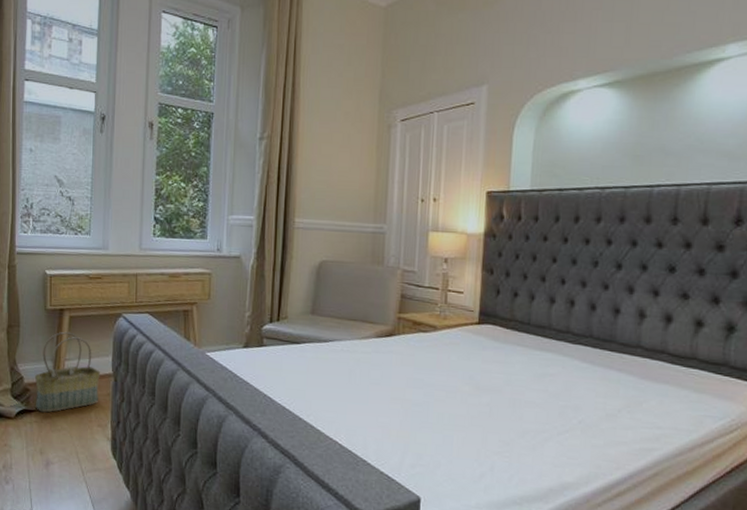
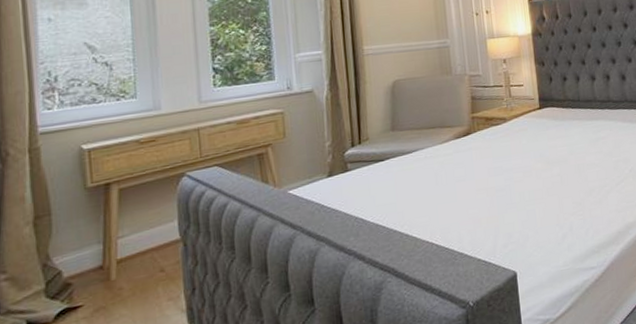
basket: present [35,331,100,413] -> none [78,206,165,305]

